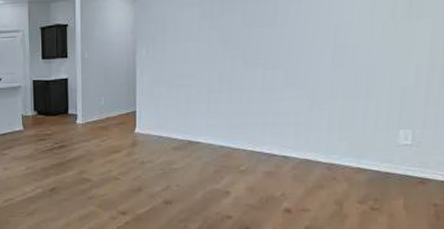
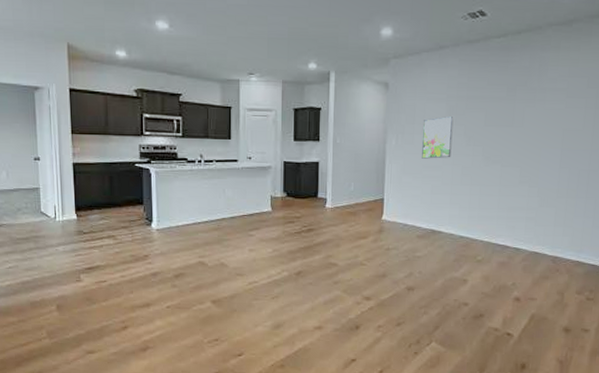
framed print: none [175,20,208,68] -> present [422,115,454,159]

